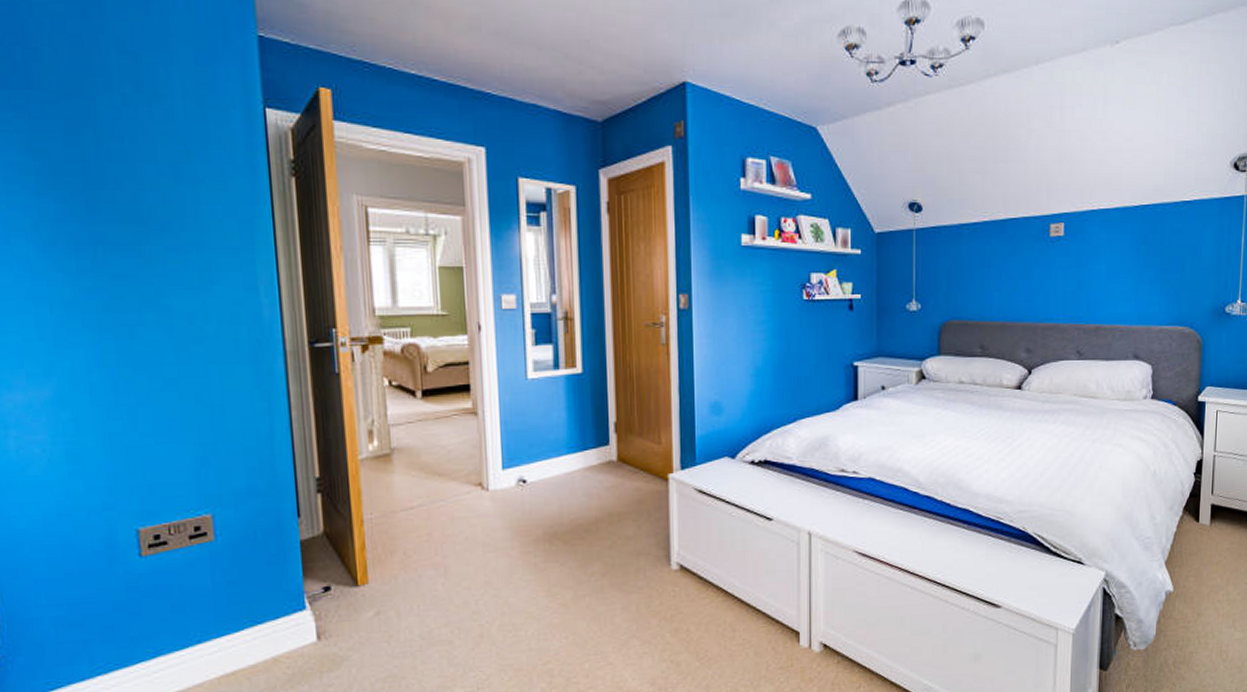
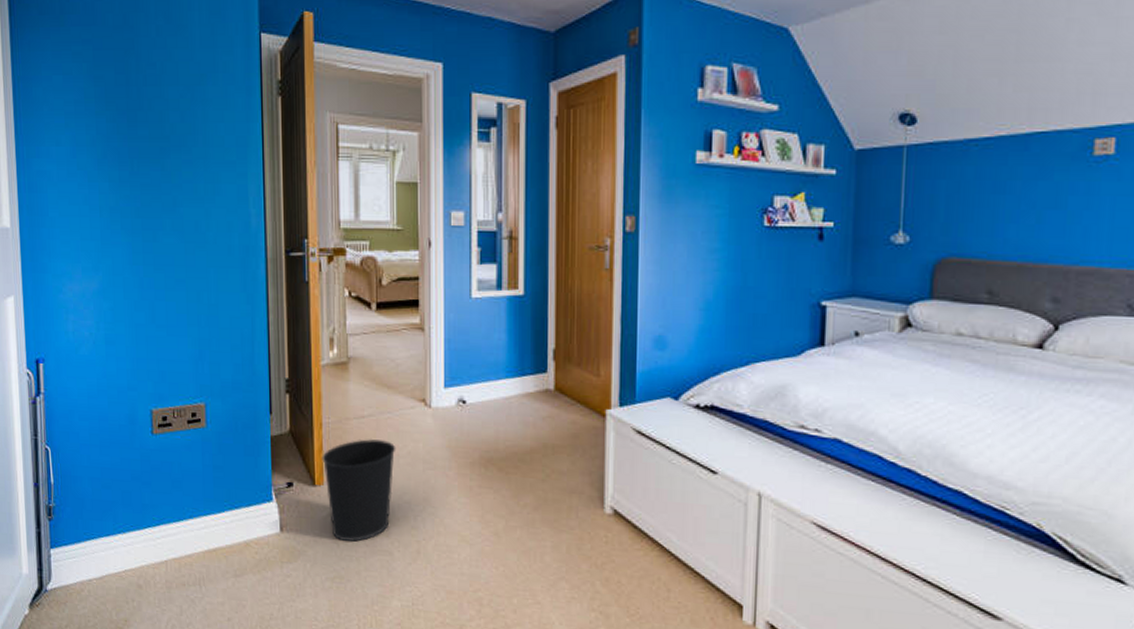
wastebasket: none [364,529,452,638] -> present [322,439,396,542]

